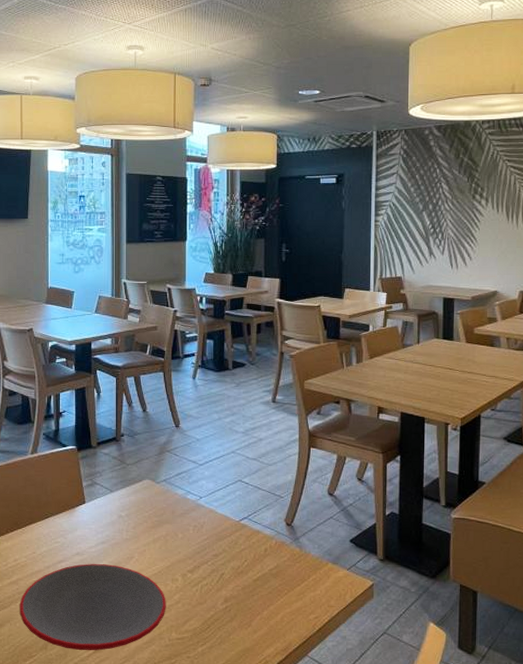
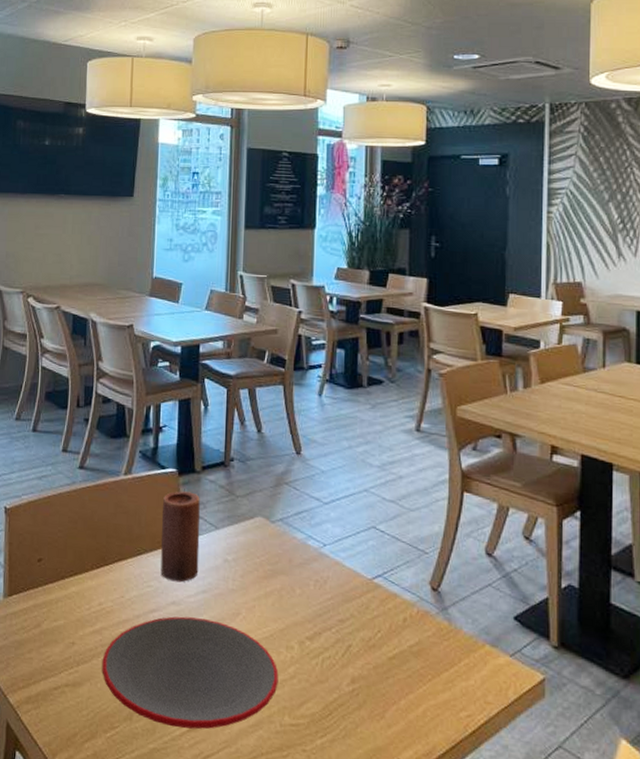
candle: none [64,464,98,537] -> present [160,491,200,583]

